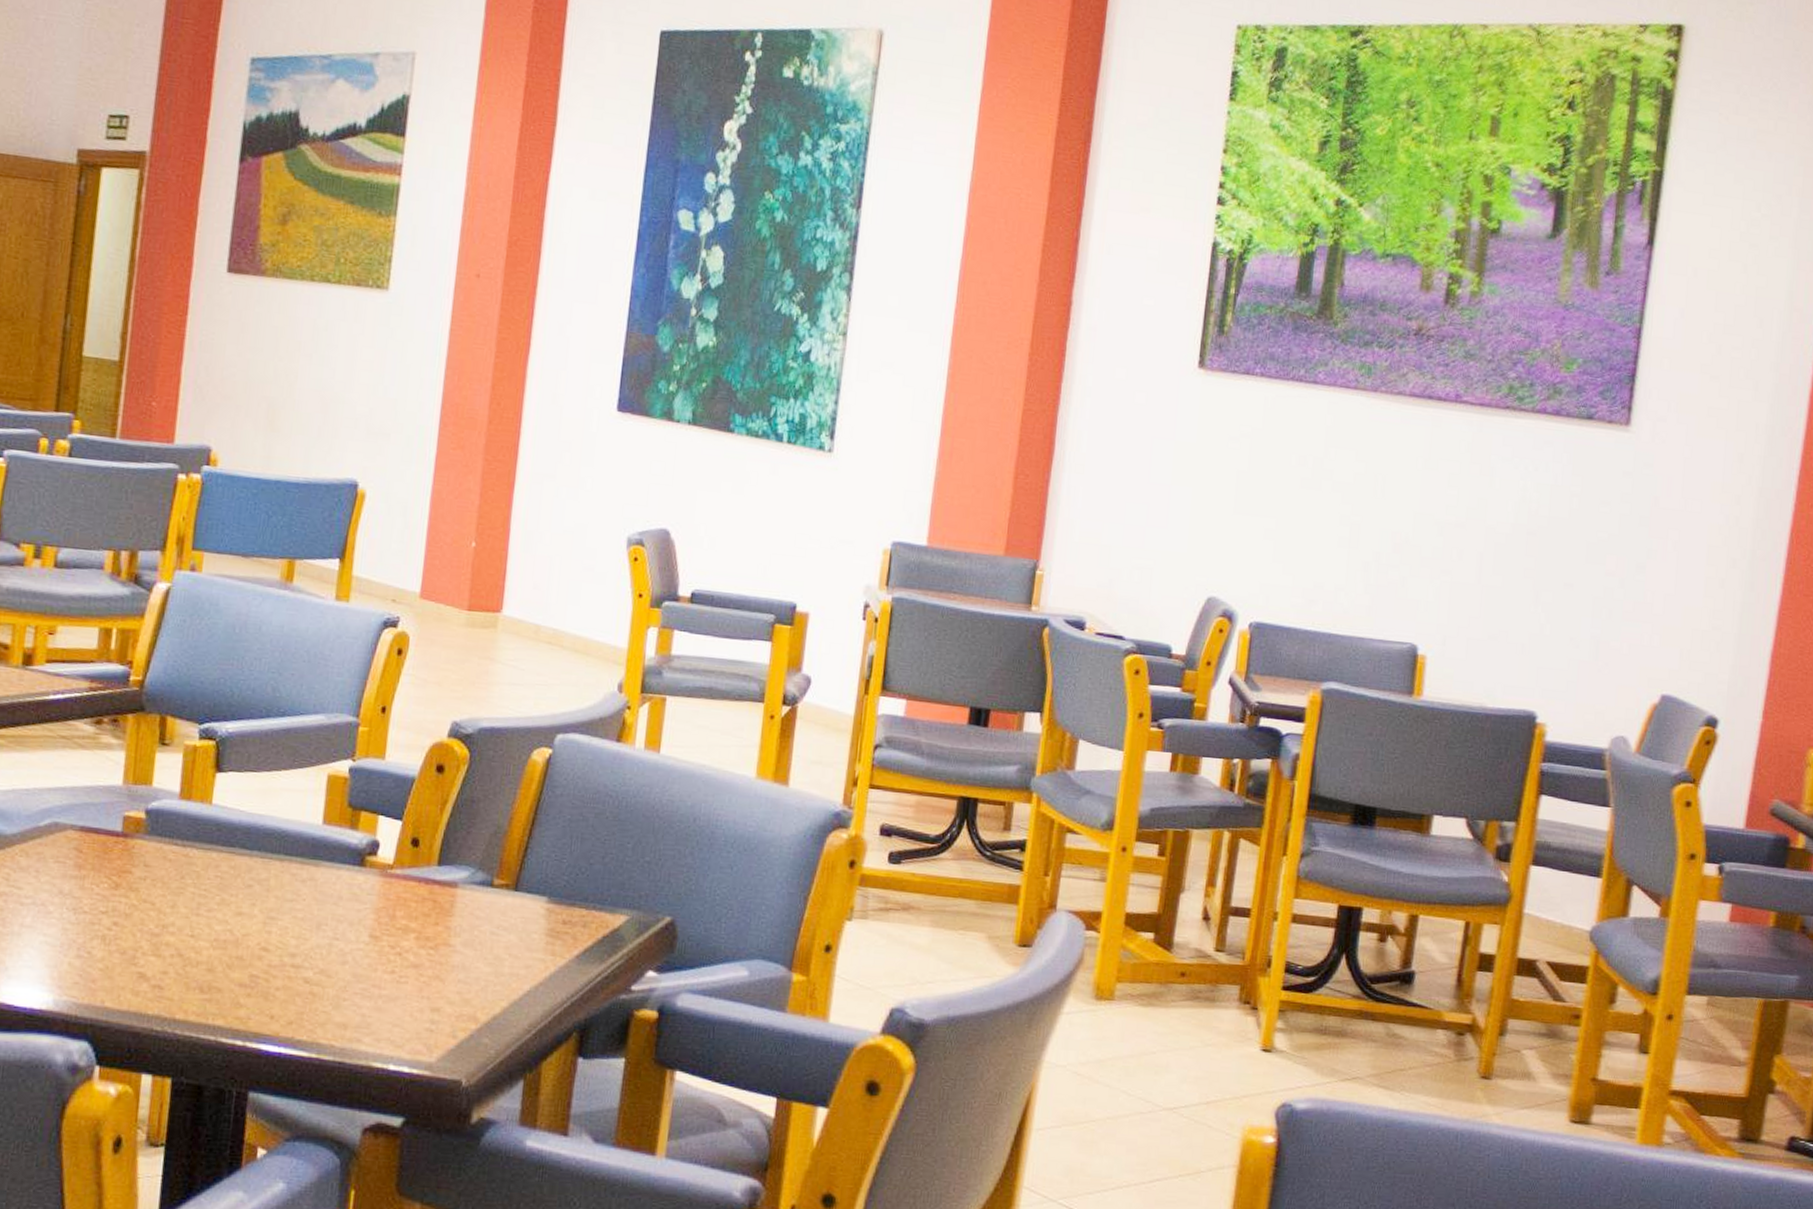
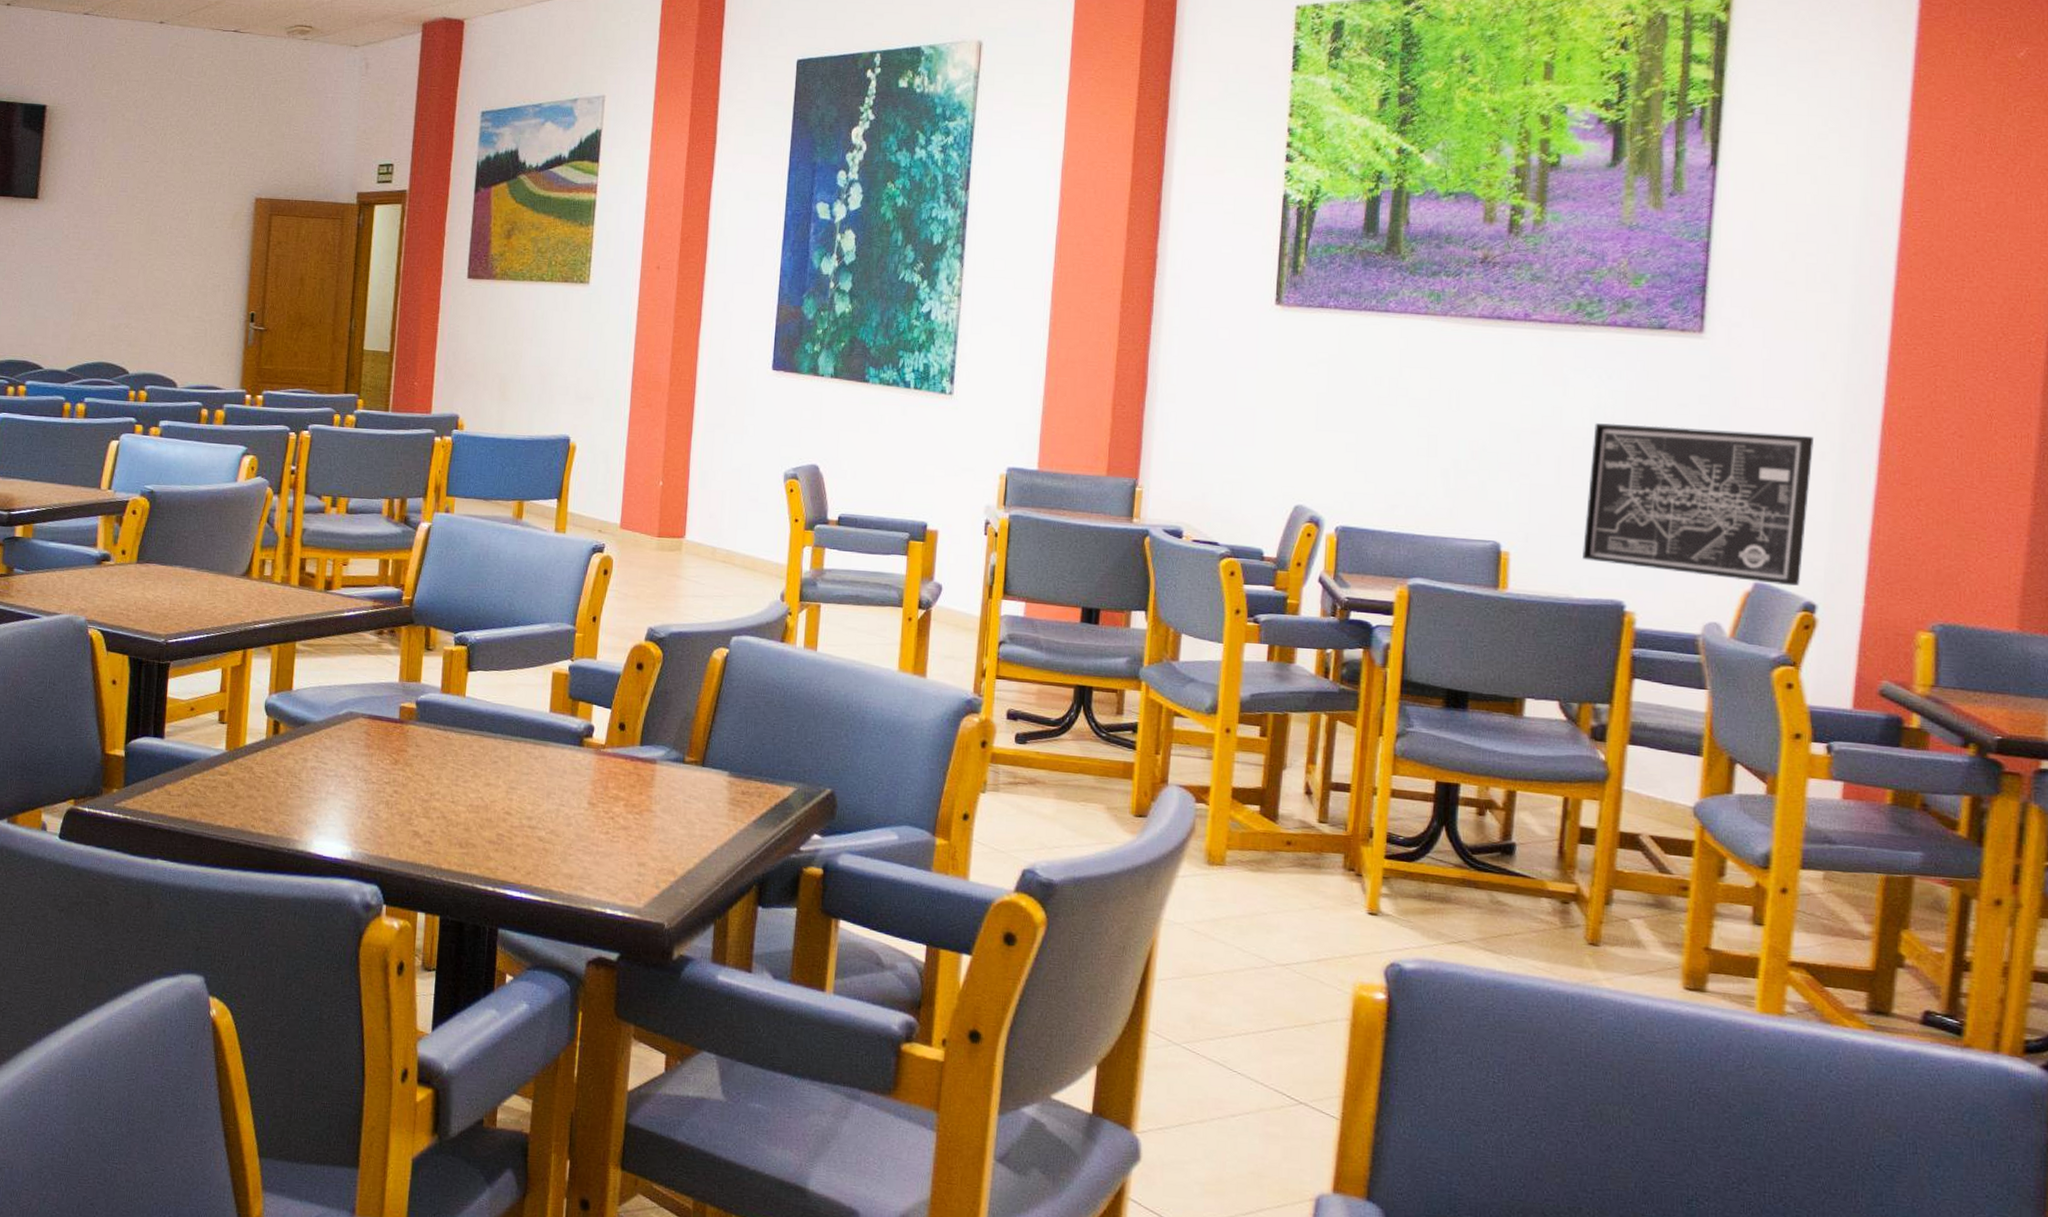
wall art: none [1498,518,1726,700] -> present [1583,423,1813,586]

